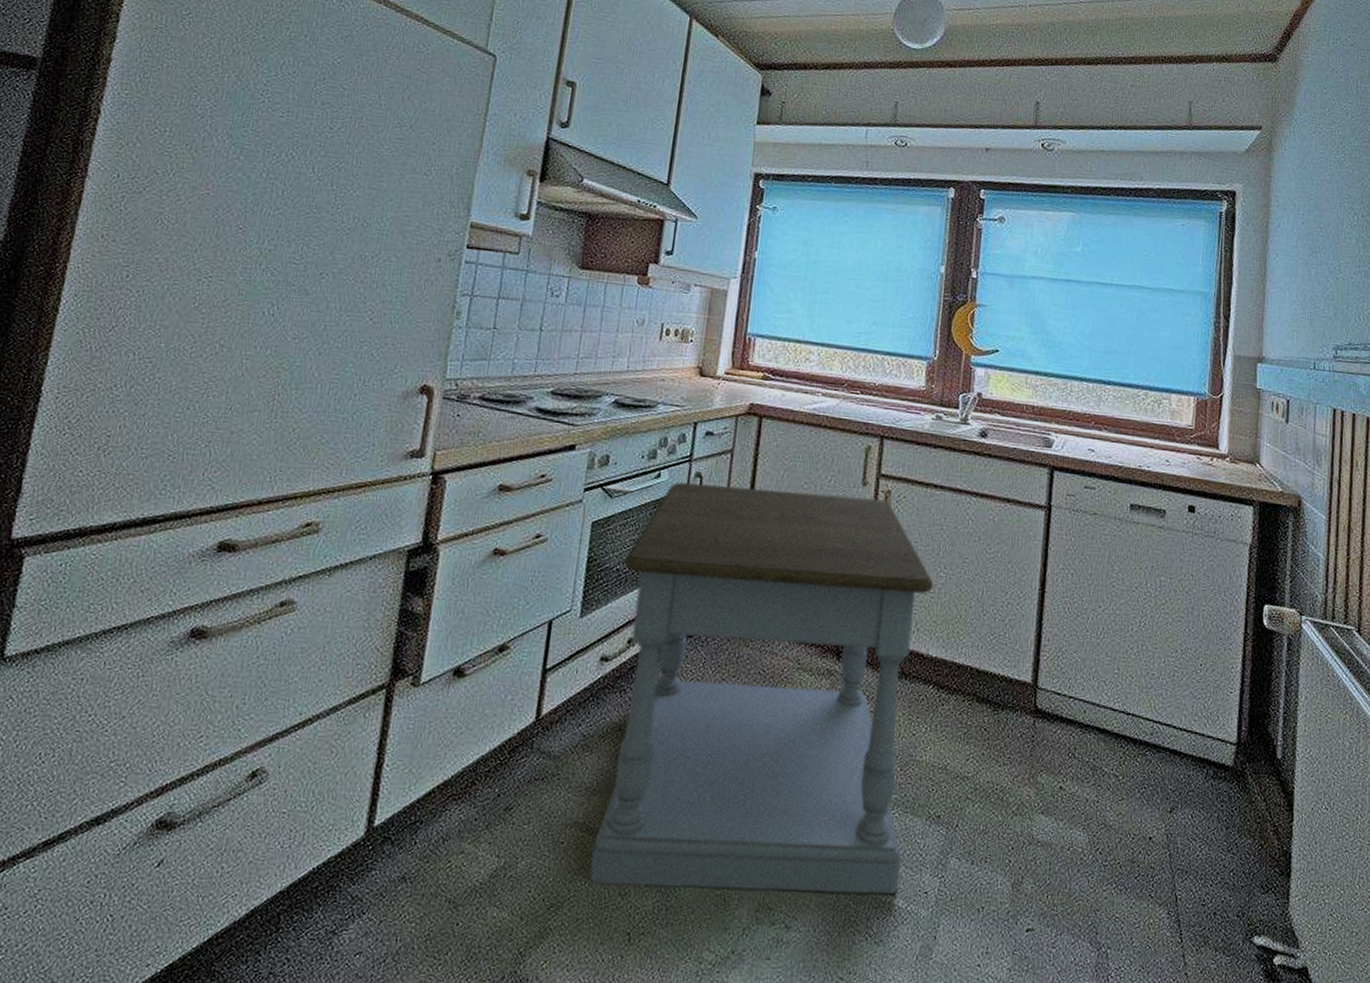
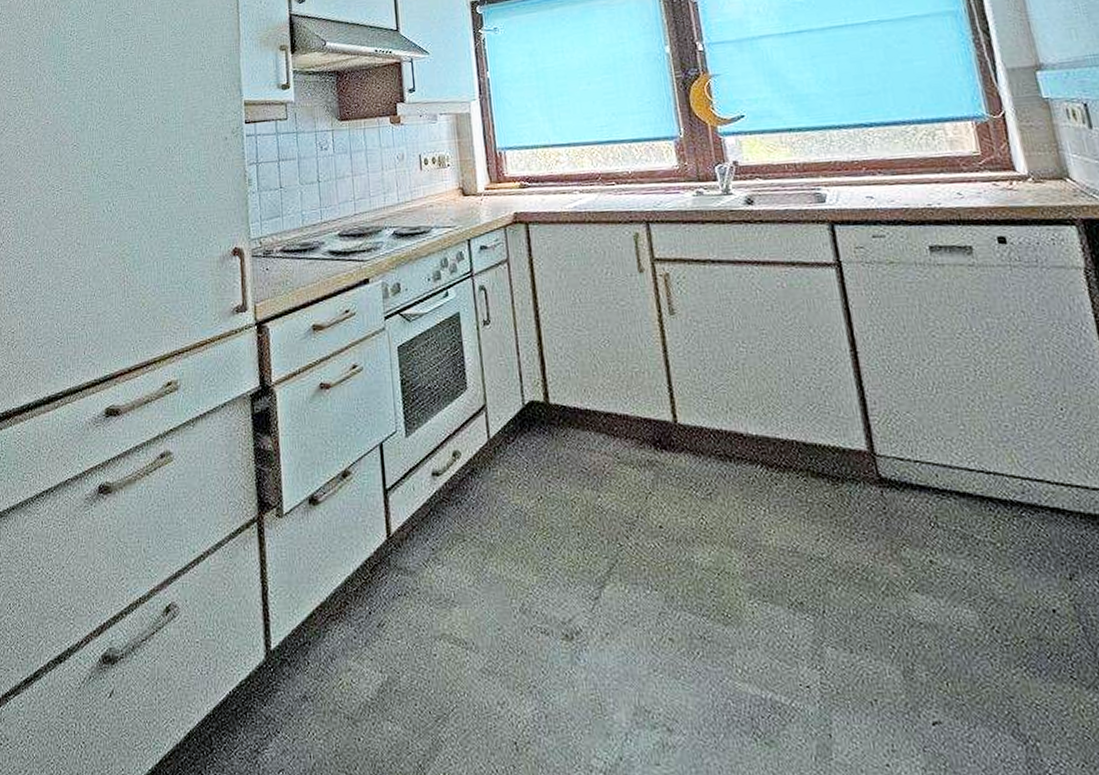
side table: present [588,482,933,895] -> none [433,283,777,695]

